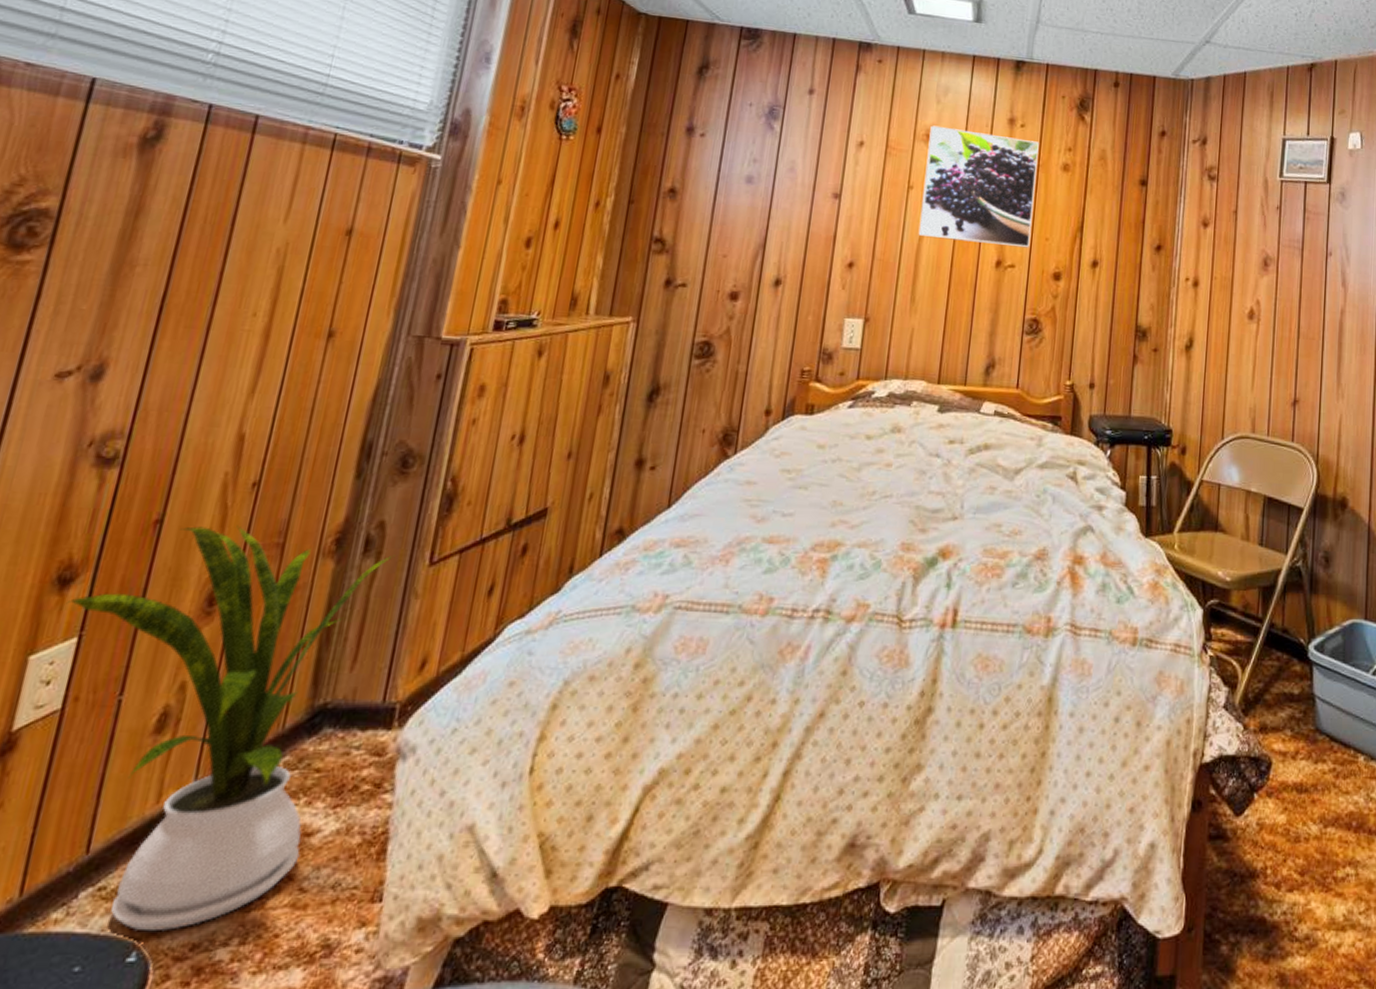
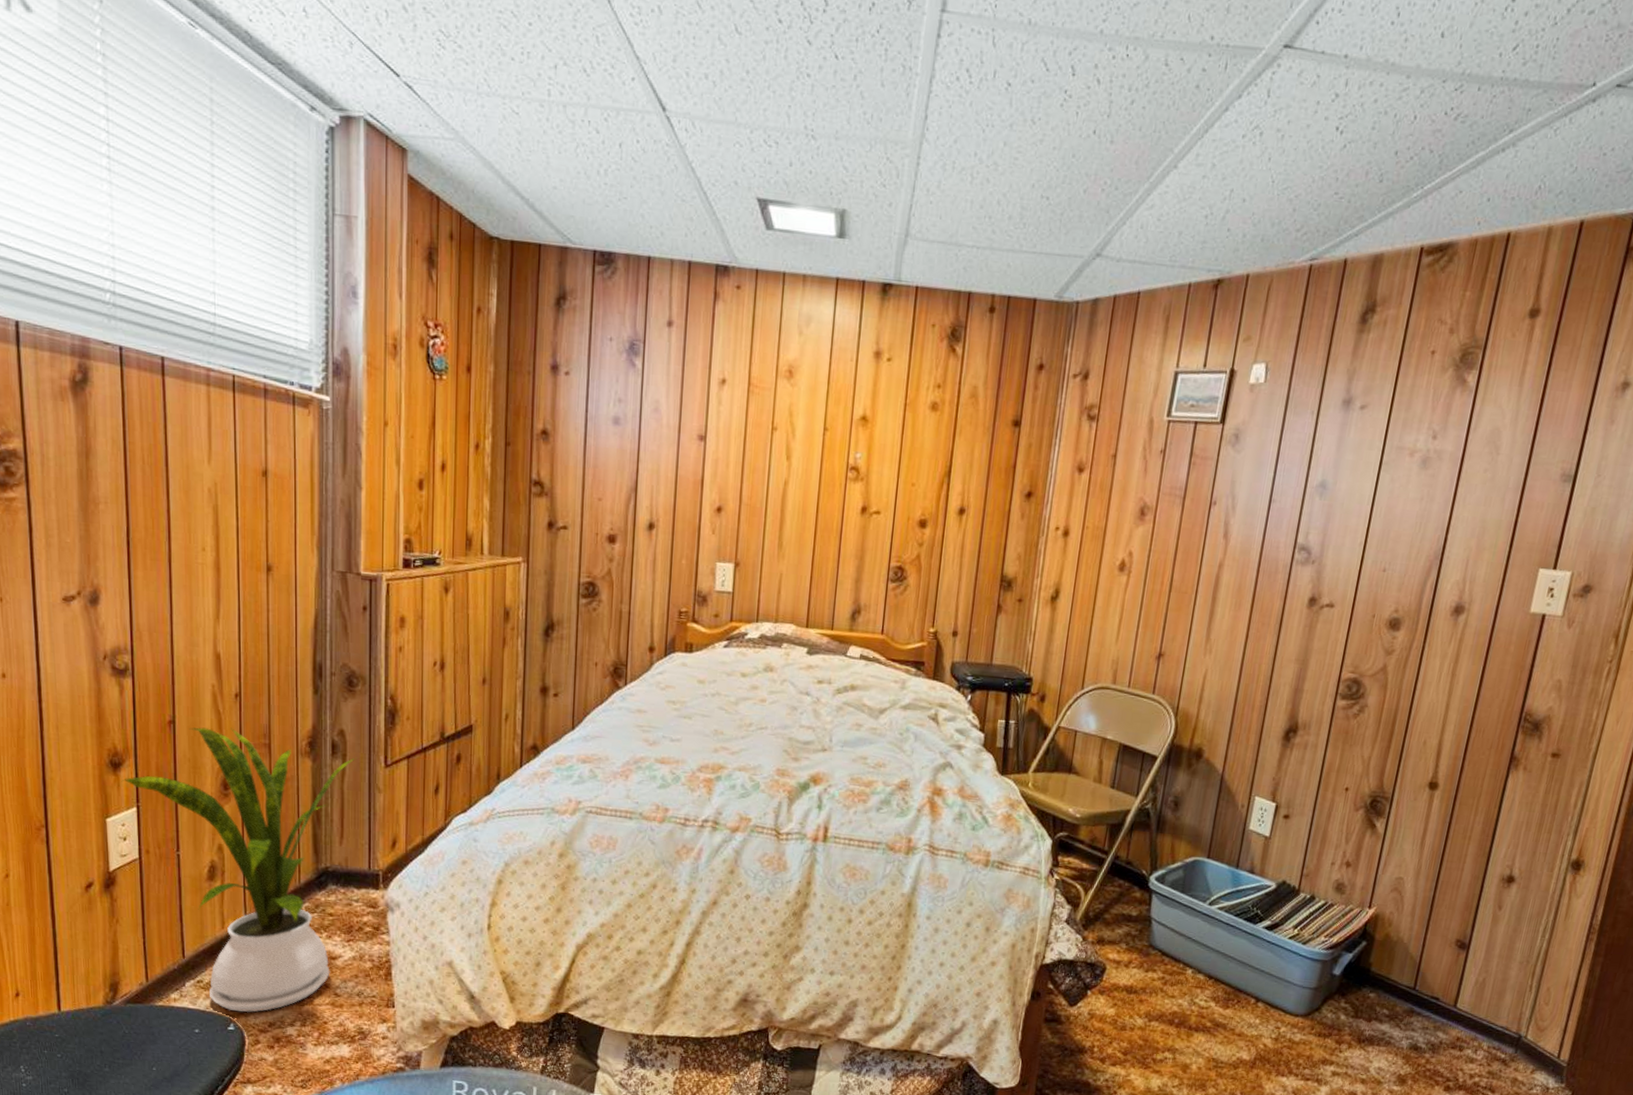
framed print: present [918,125,1039,248] -> none [783,360,907,494]

